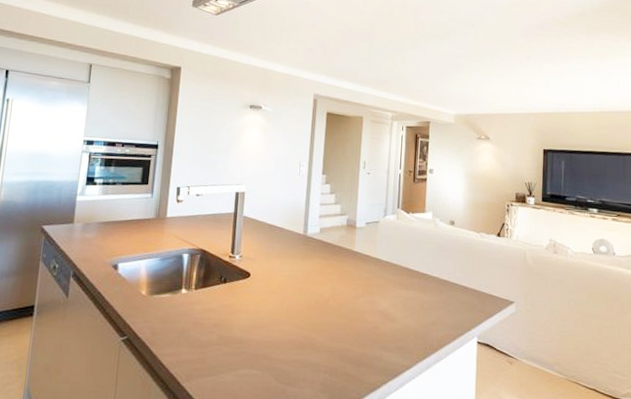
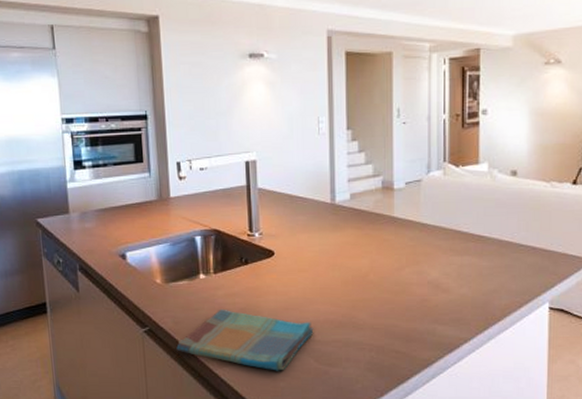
dish towel: none [149,324,277,388] -> present [176,310,314,371]

